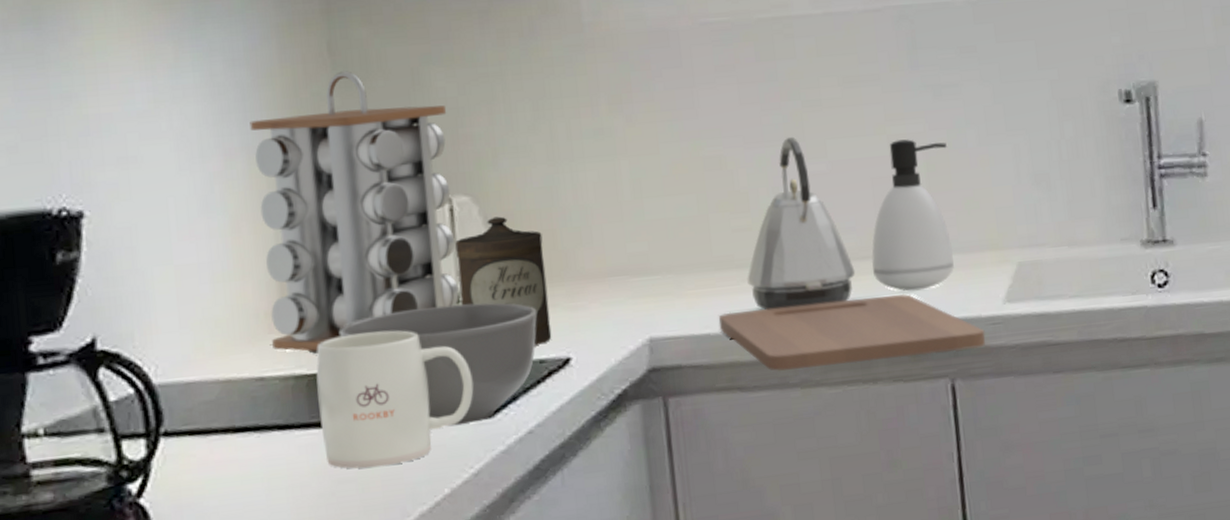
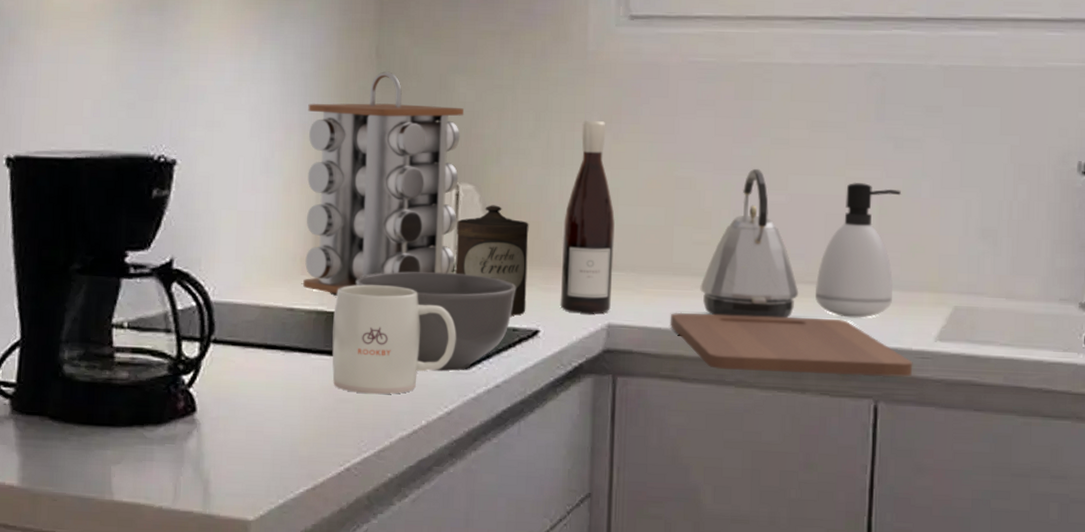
bottle: none [582,102,650,331] -> present [560,121,615,313]

